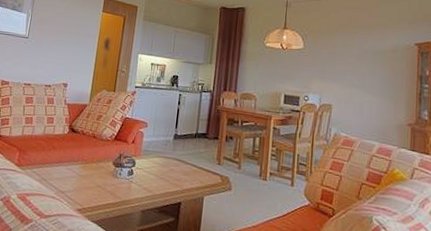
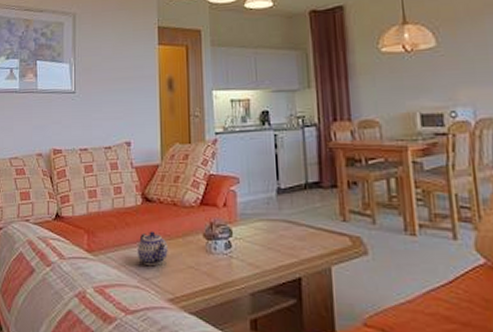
teapot: none [58,155,84,182] -> present [137,231,168,265]

